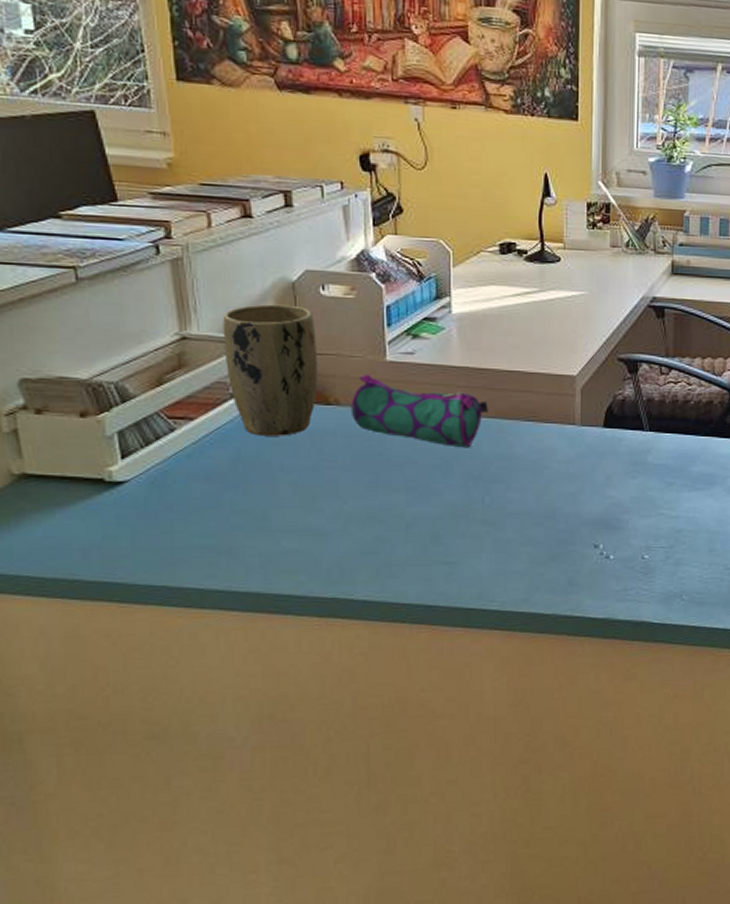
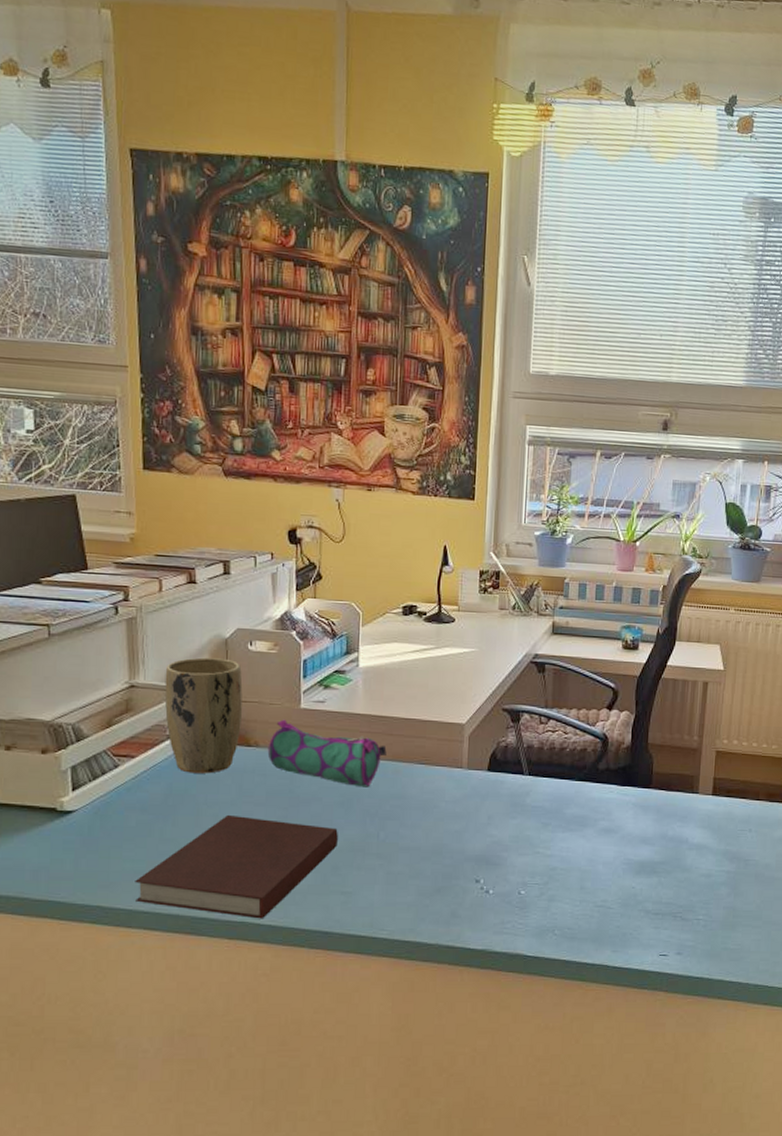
notebook: none [205,481,437,595] -> present [135,814,338,919]

